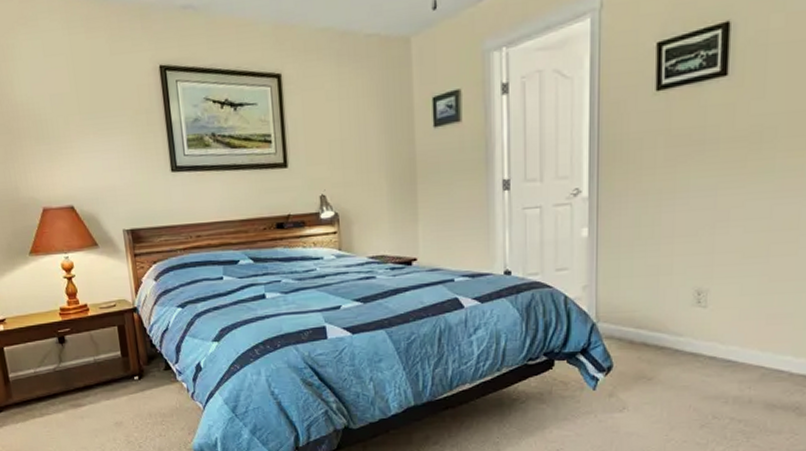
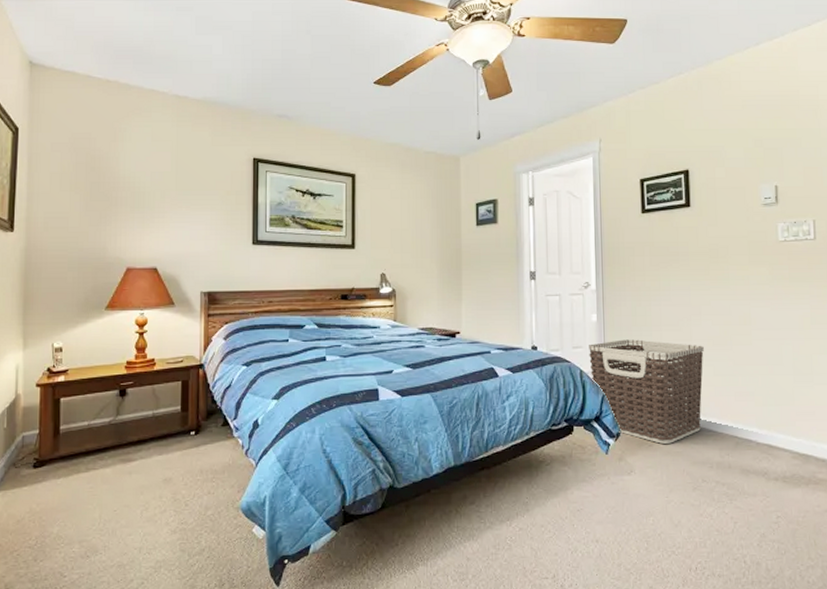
clothes hamper: none [576,256,730,377] -> present [589,339,704,444]

